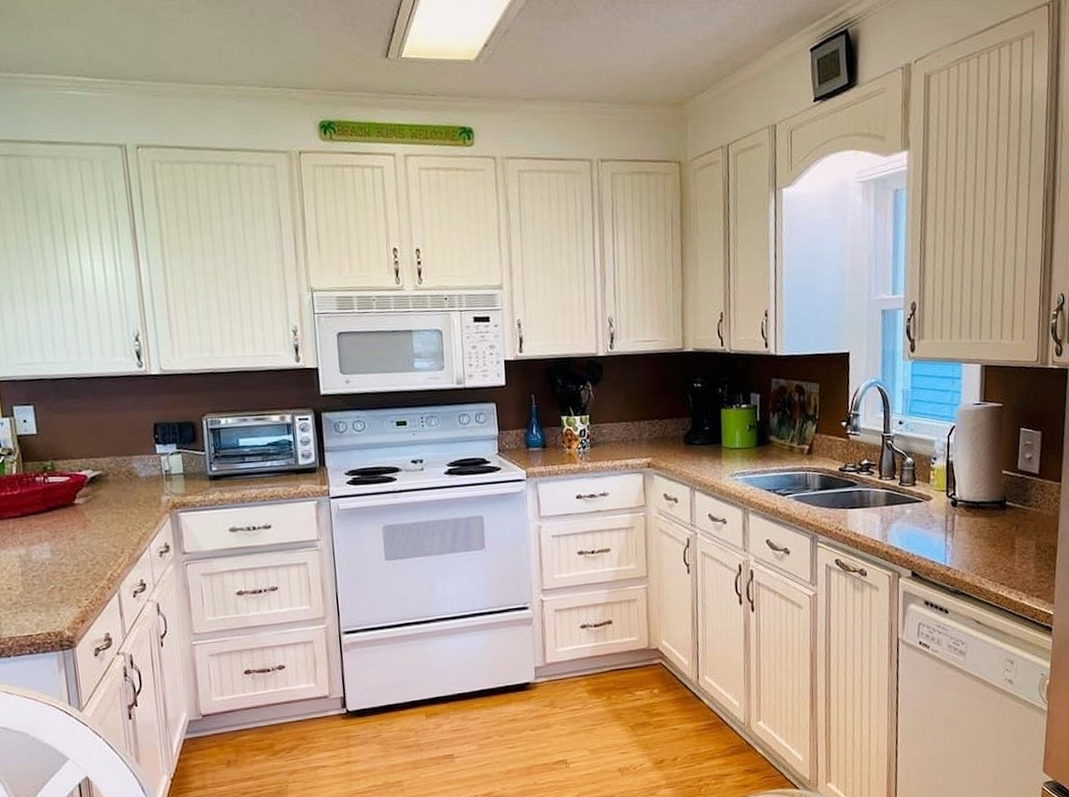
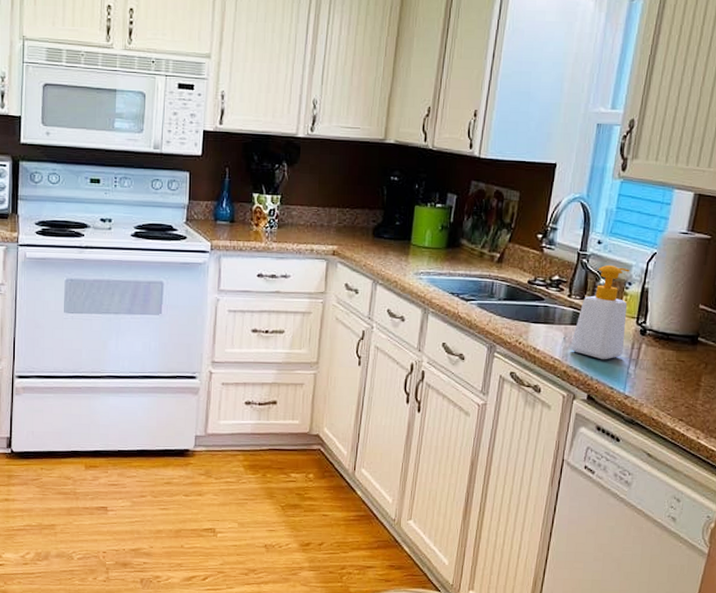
soap bottle: none [888,443,938,536] -> present [570,264,629,360]

